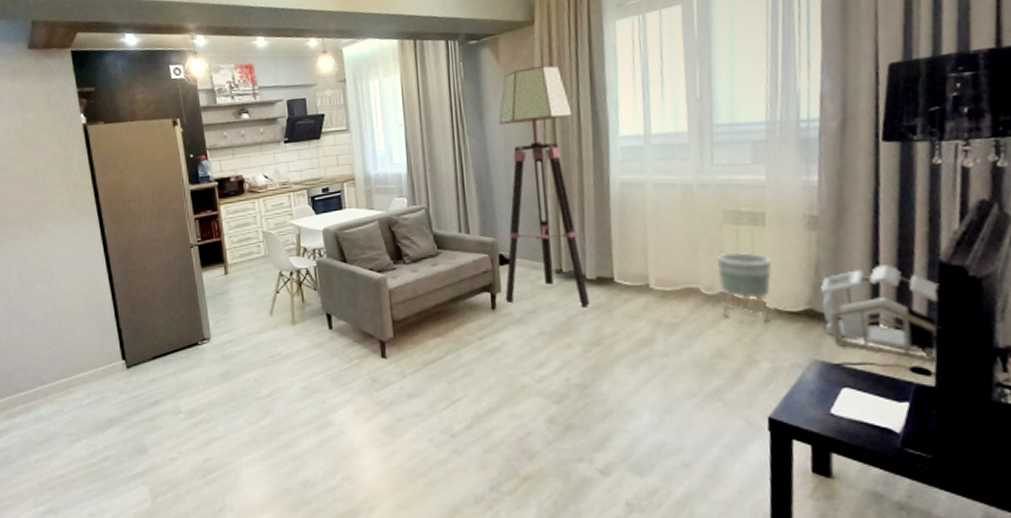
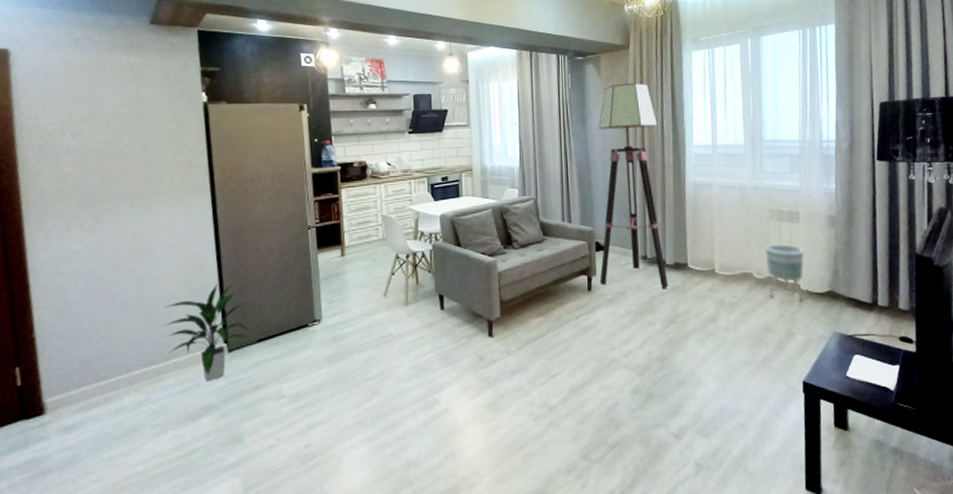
indoor plant: none [69,303,143,396] -> present [165,284,248,382]
air purifier: present [820,265,941,365] -> none [838,256,918,335]

